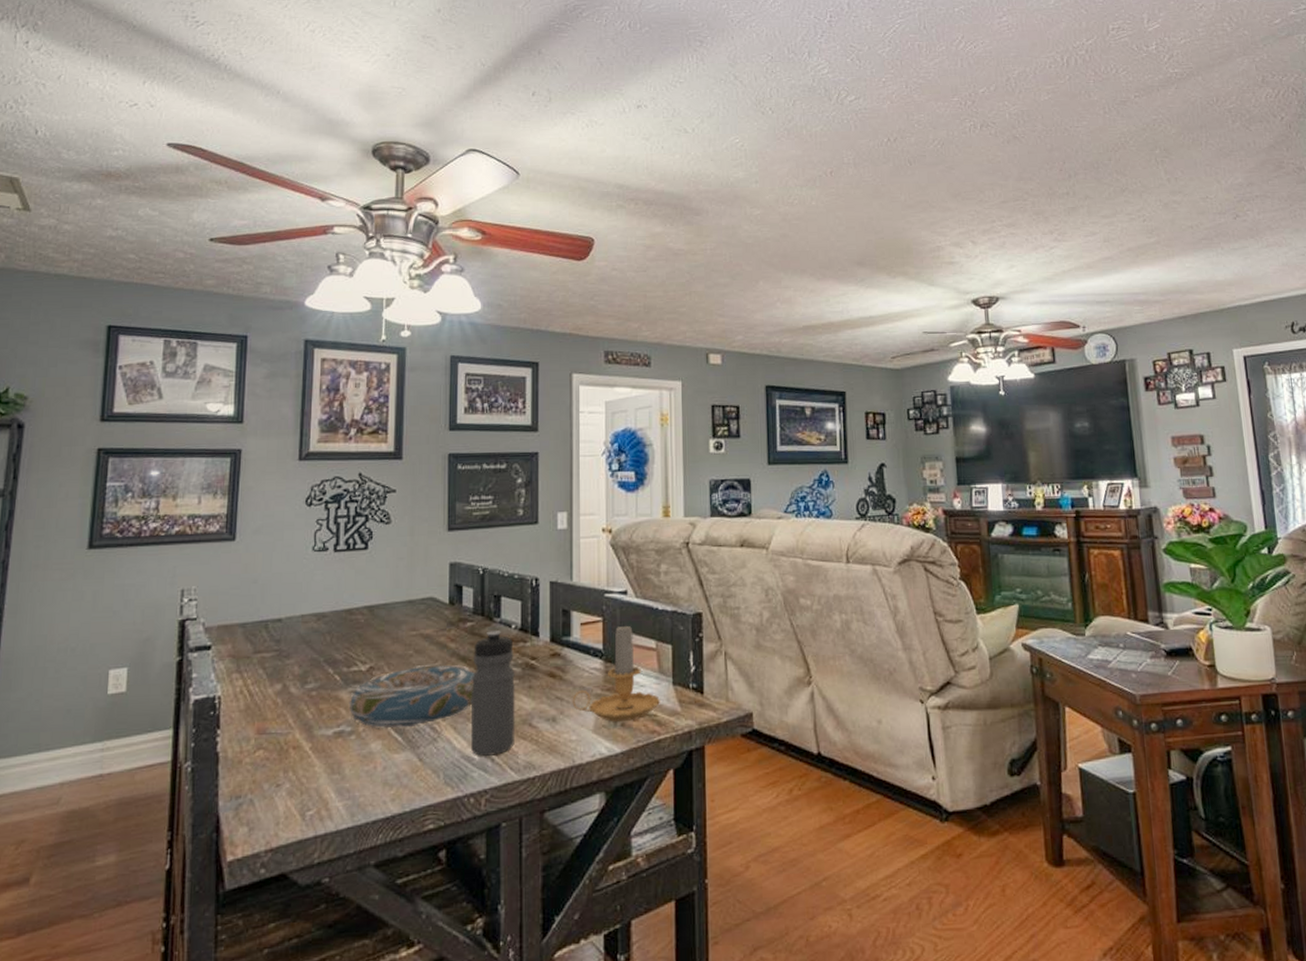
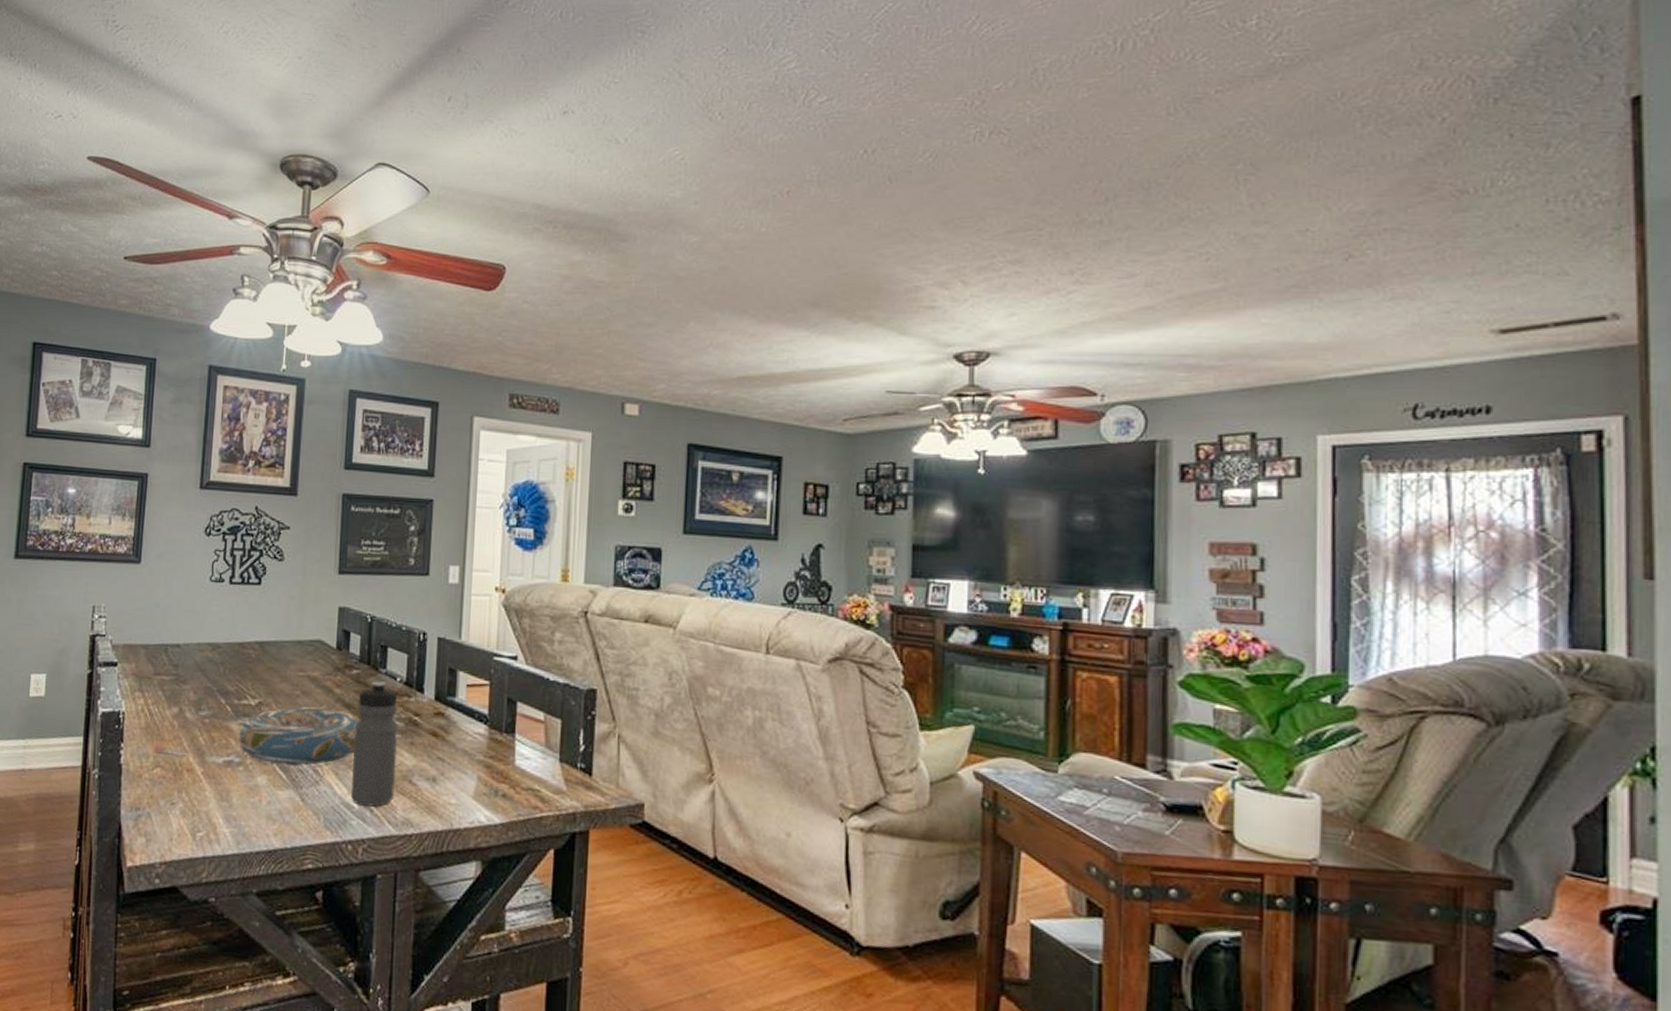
candle: present [572,621,660,722] -> none [453,688,545,793]

